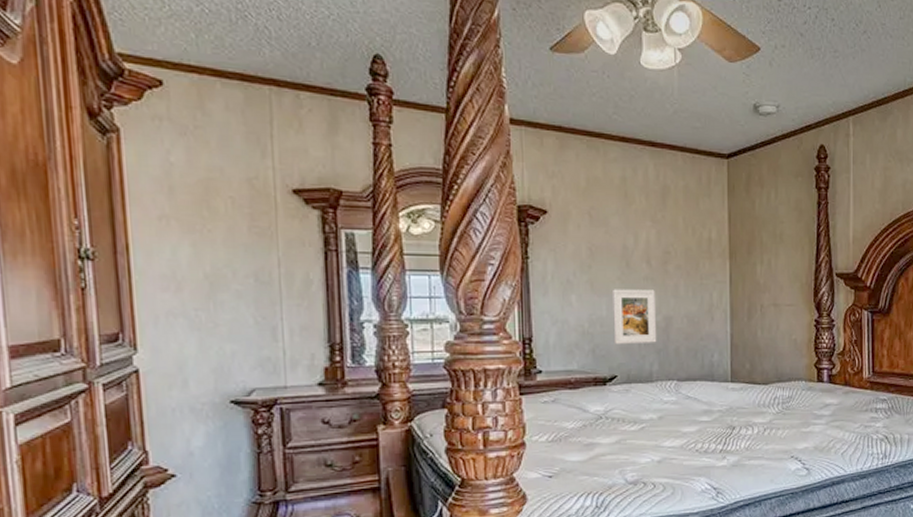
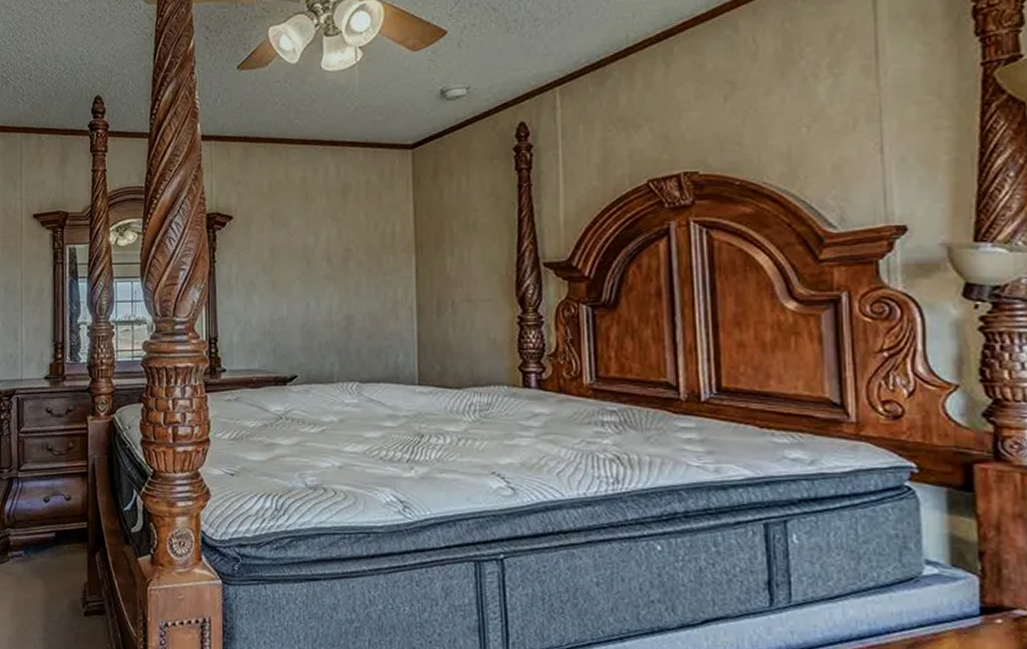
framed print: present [613,289,657,344] -> none [293,288,338,344]

